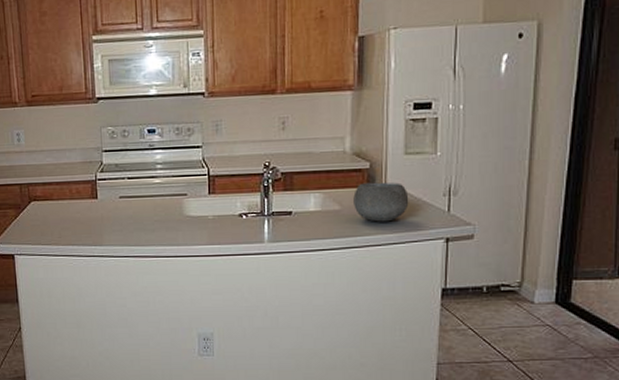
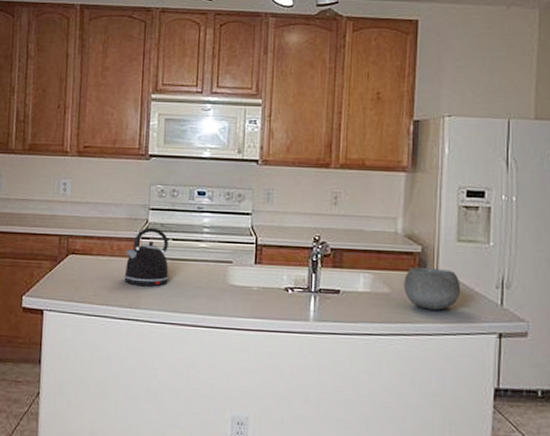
kettle: none [84,168,129,225] -> present [124,227,170,287]

